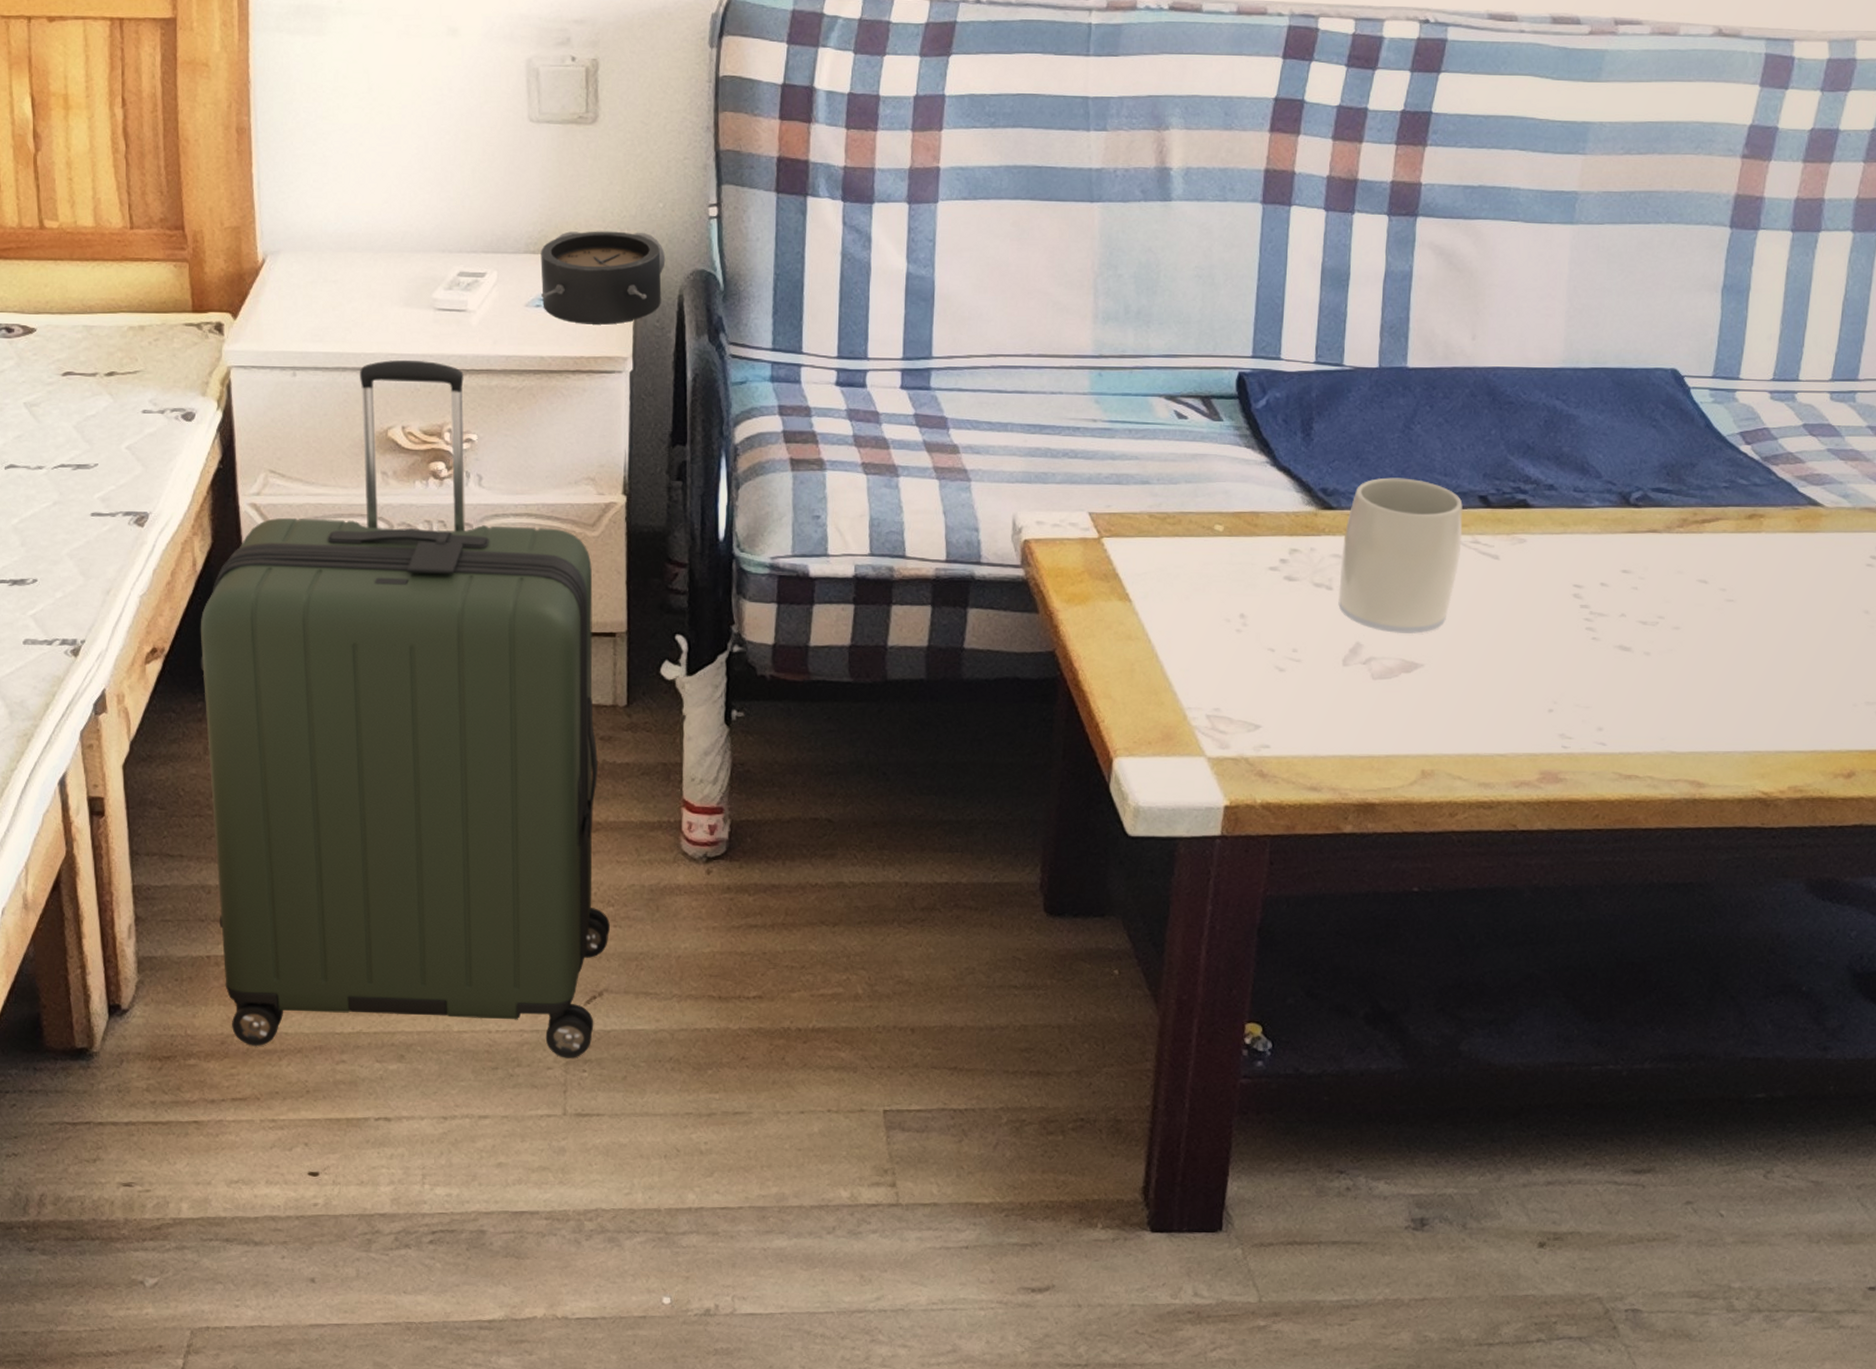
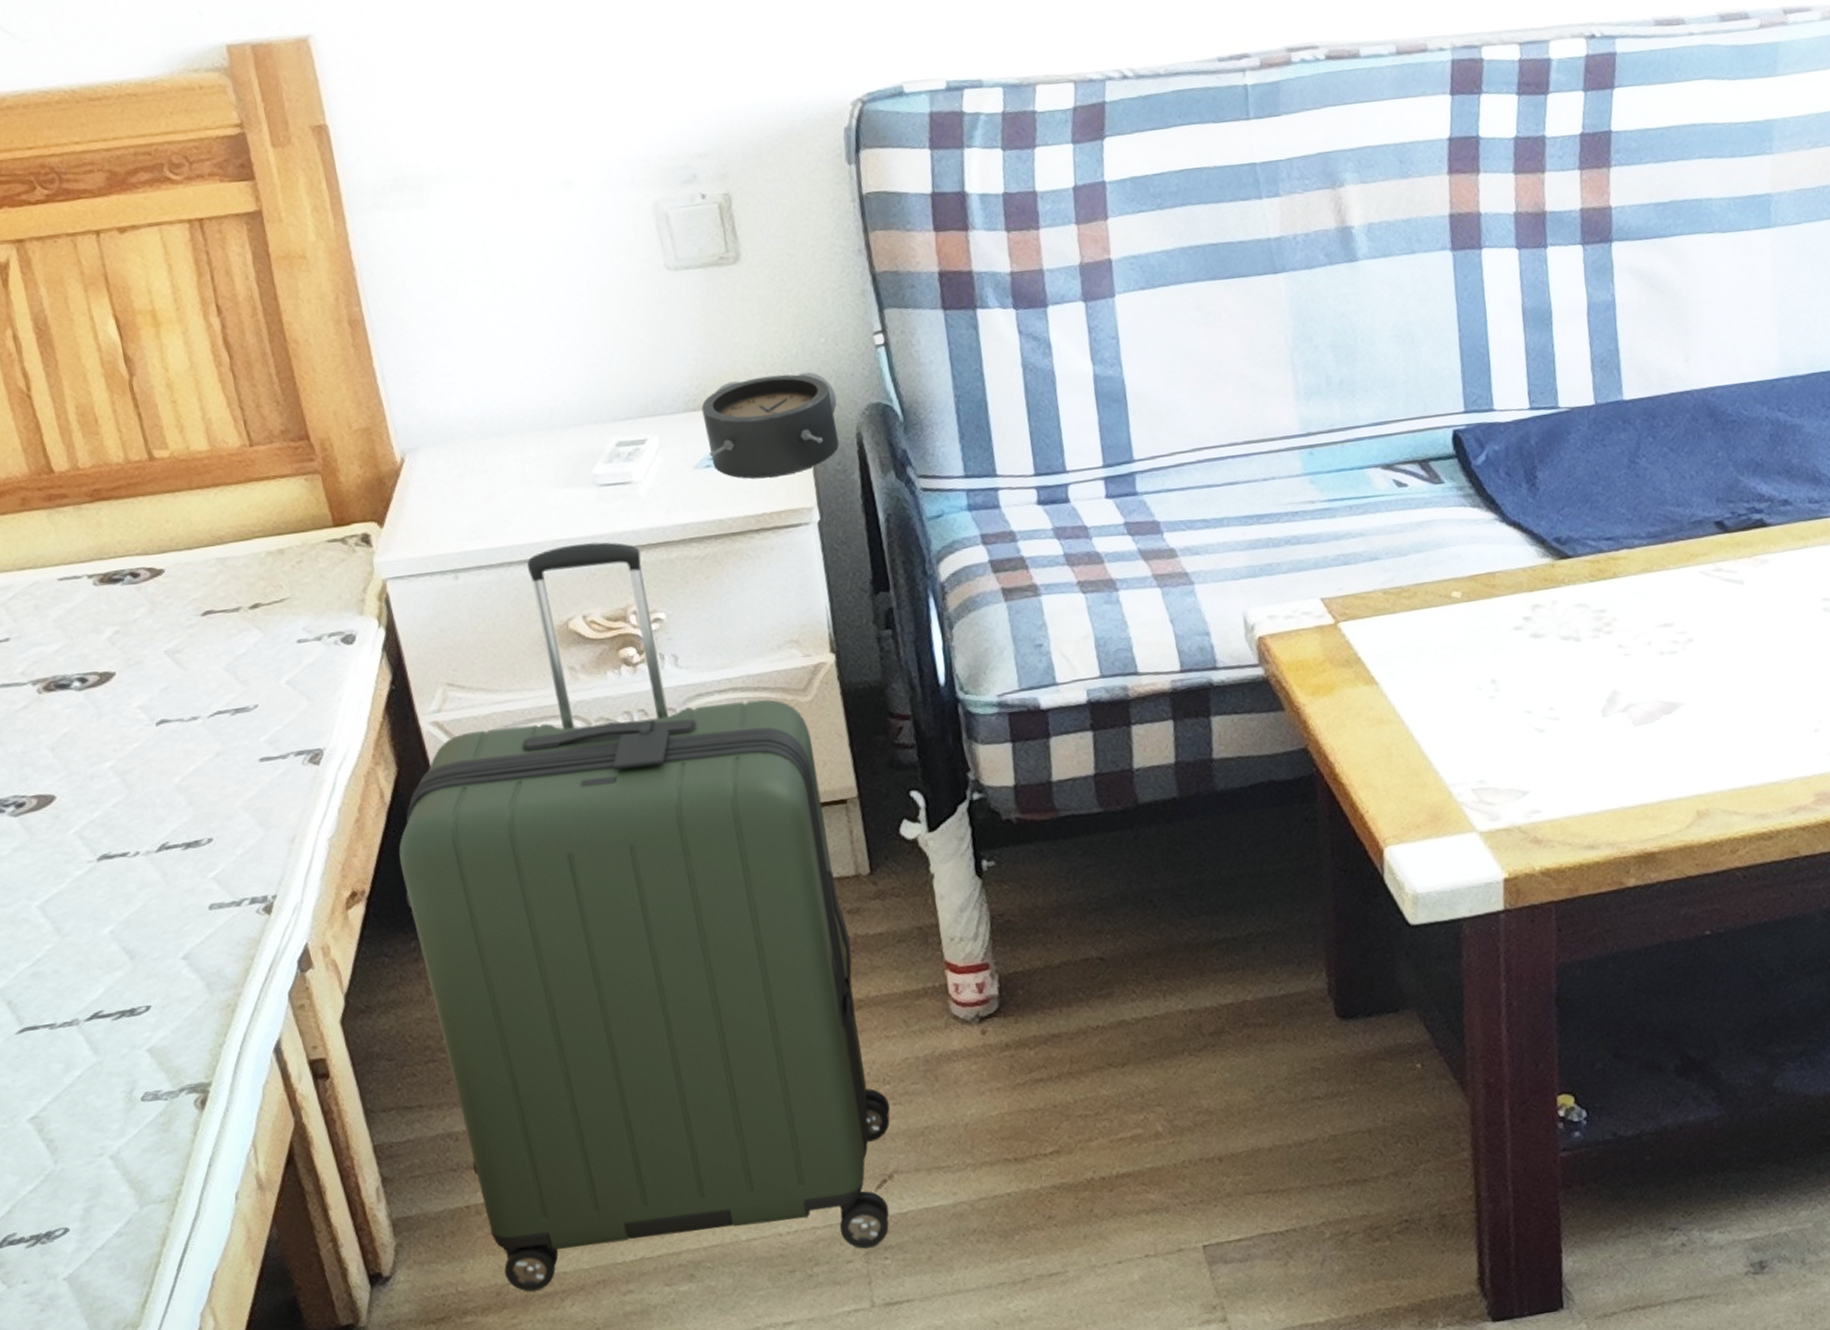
mug: present [1338,477,1463,634] -> none [1584,514,1705,676]

